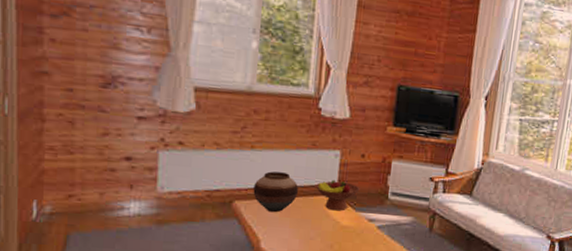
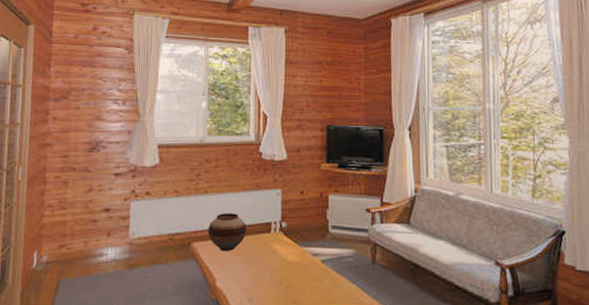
fruit bowl: present [316,179,360,211] -> none [262,217,302,247]

